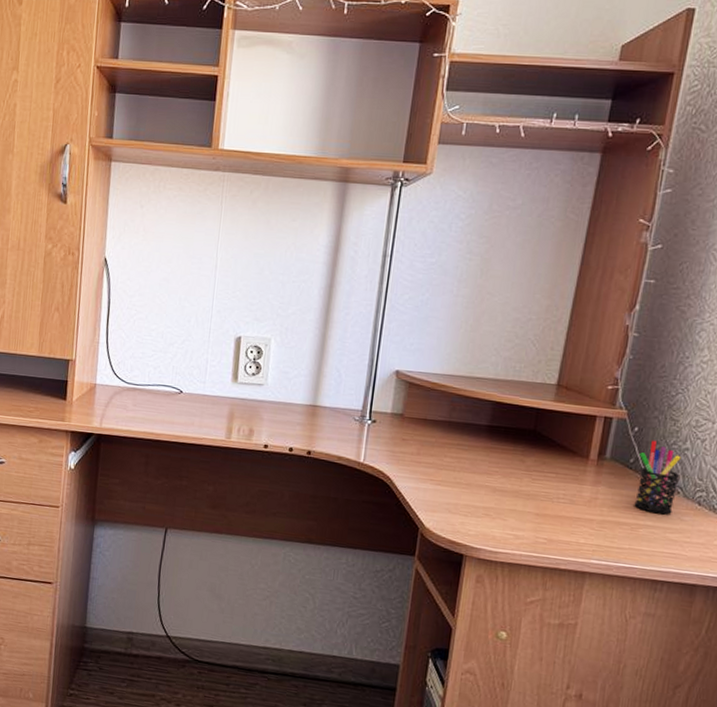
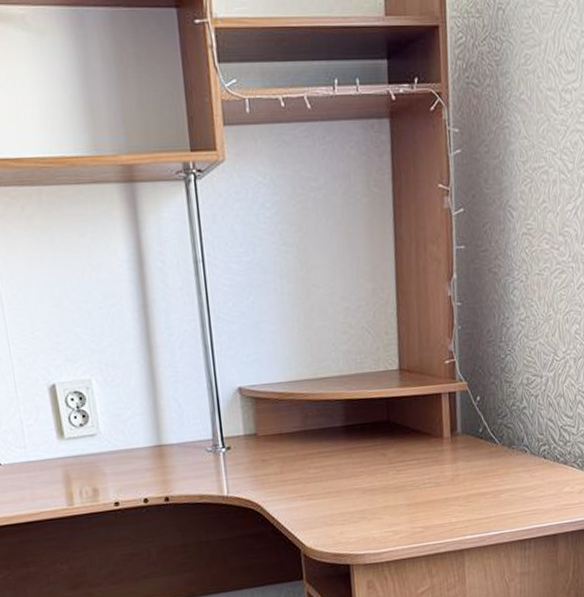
pen holder: present [634,440,682,514] -> none [486,405,524,476]

